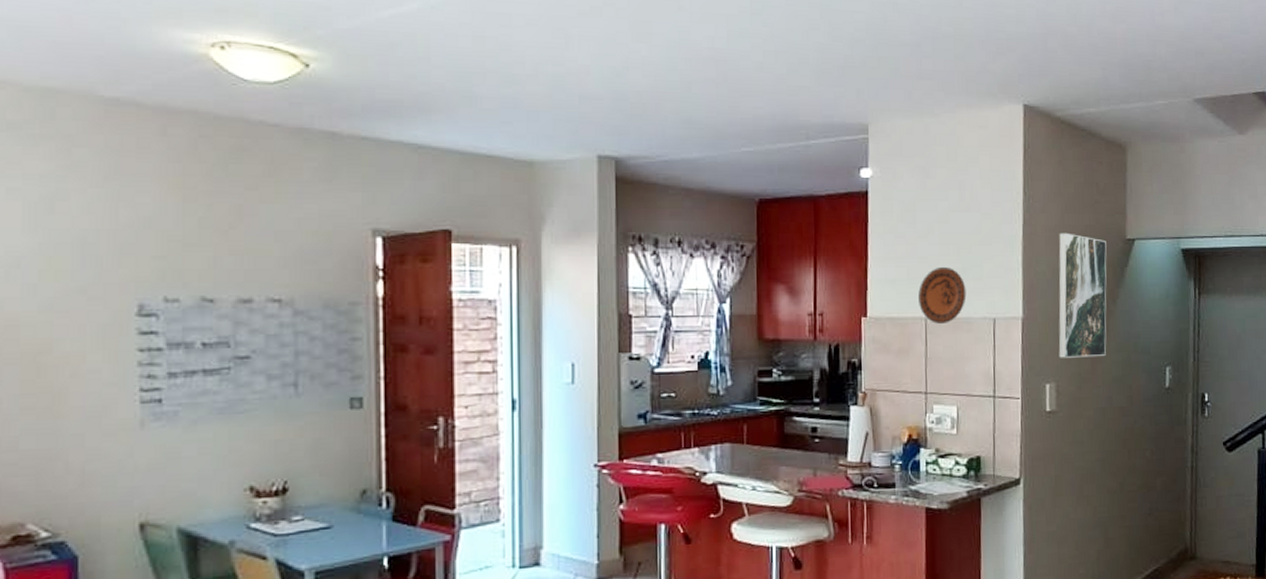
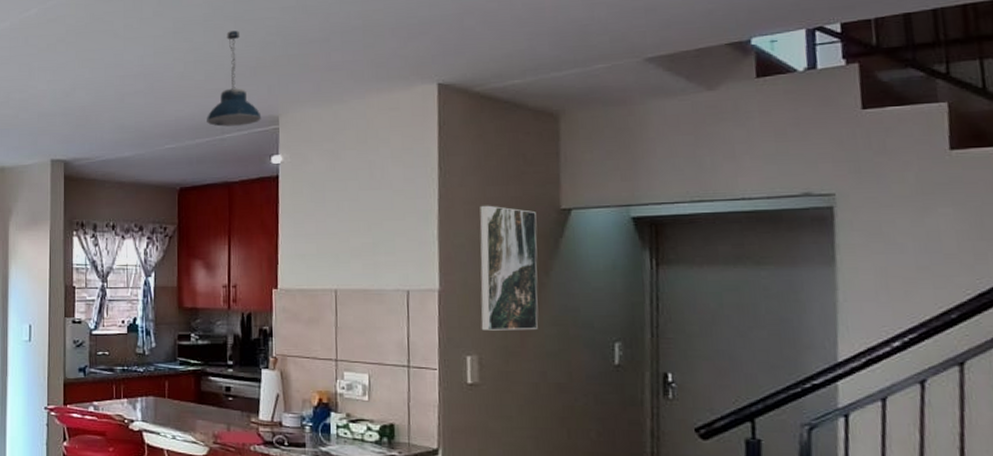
pendant light: none [789,20,850,132] -> present [207,30,262,127]
decorative plate: present [918,266,967,324] -> none [328,241,378,295]

